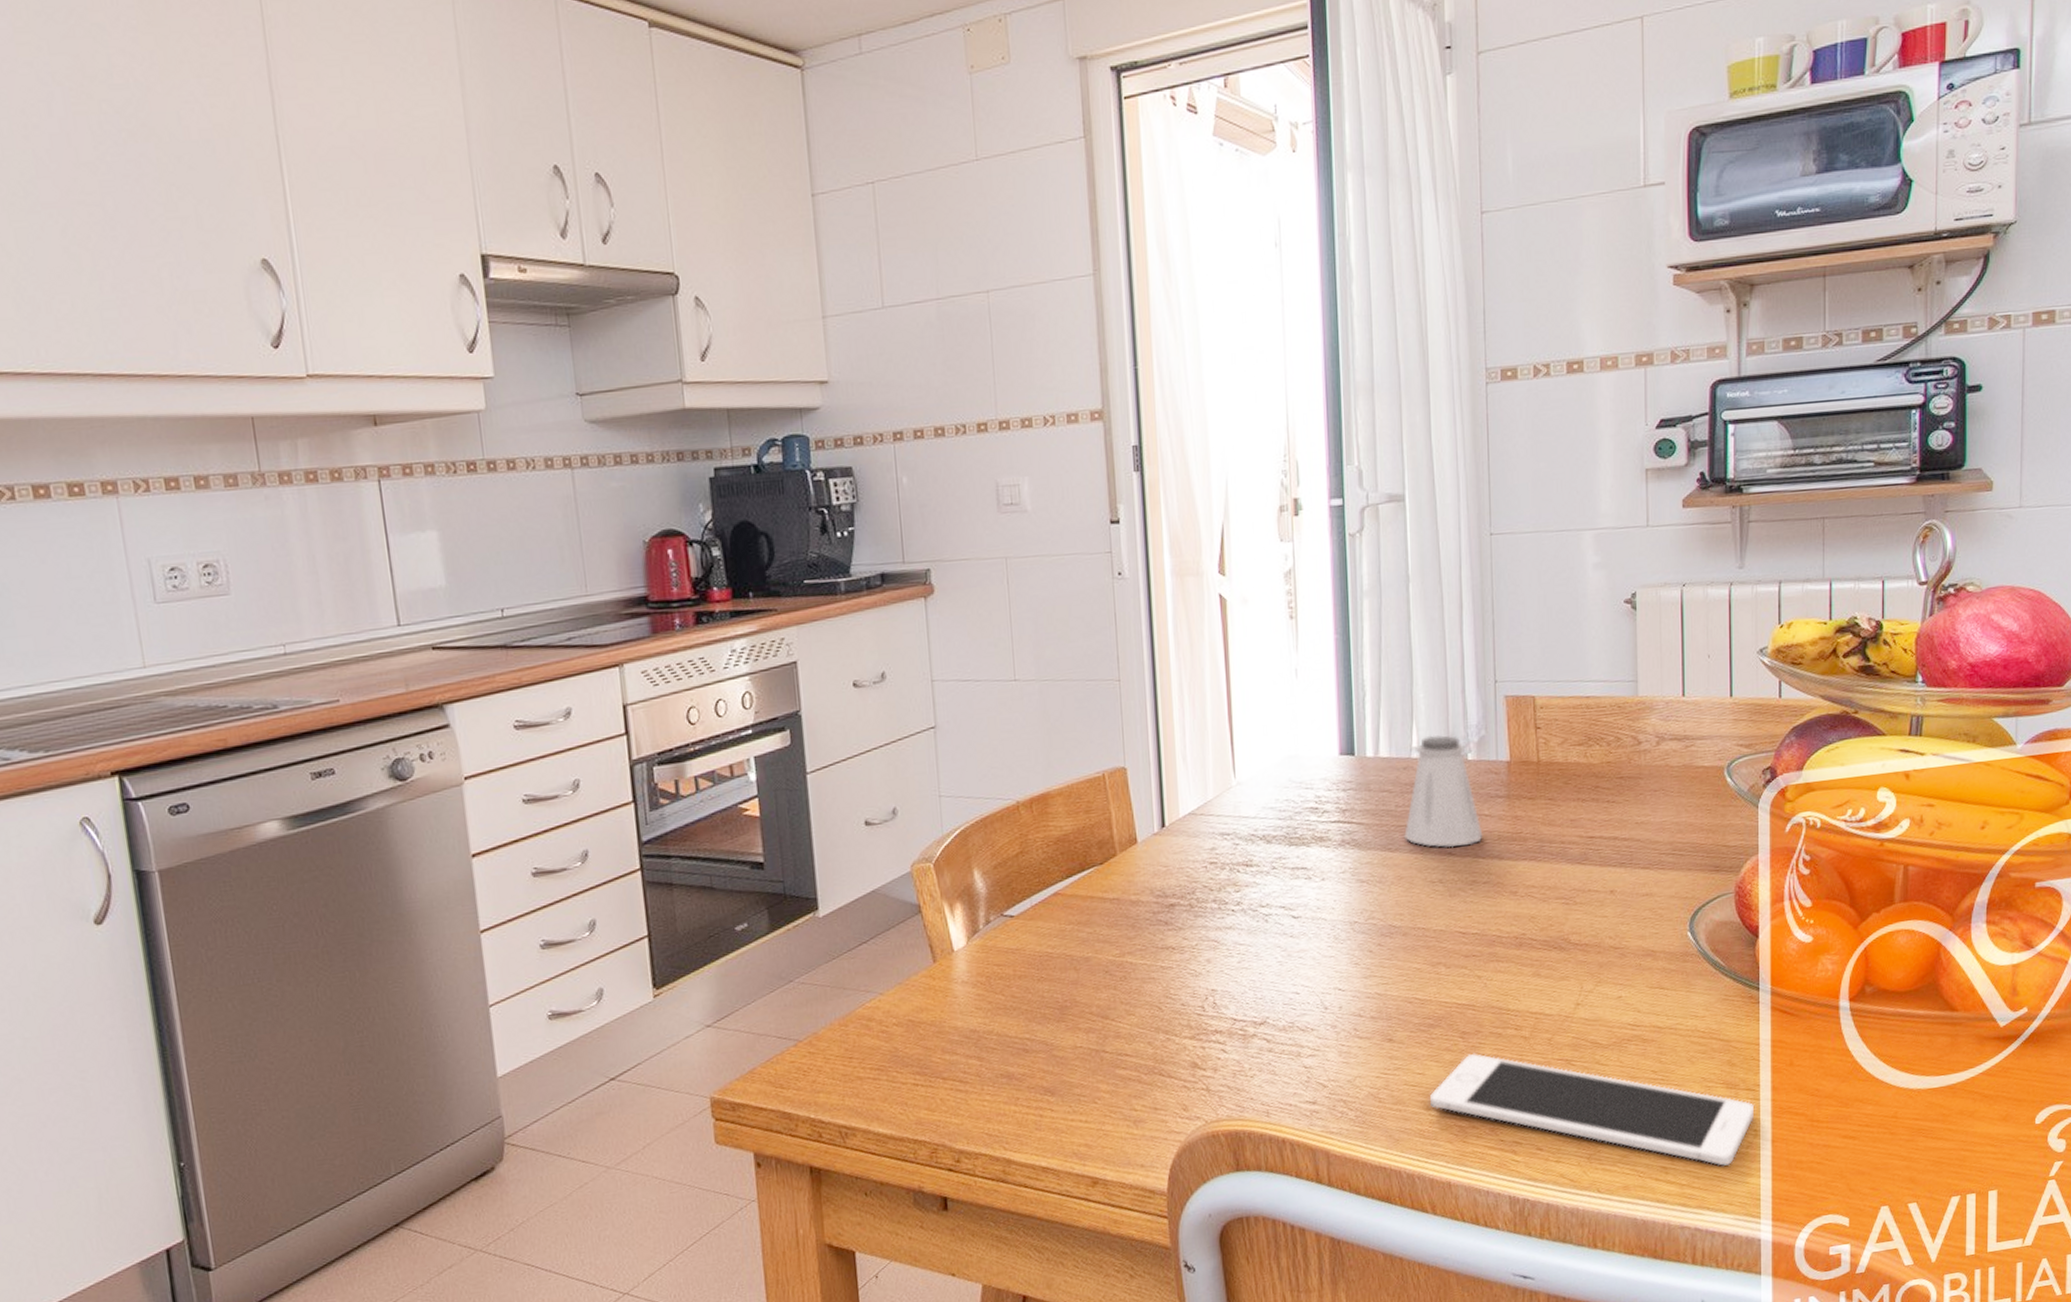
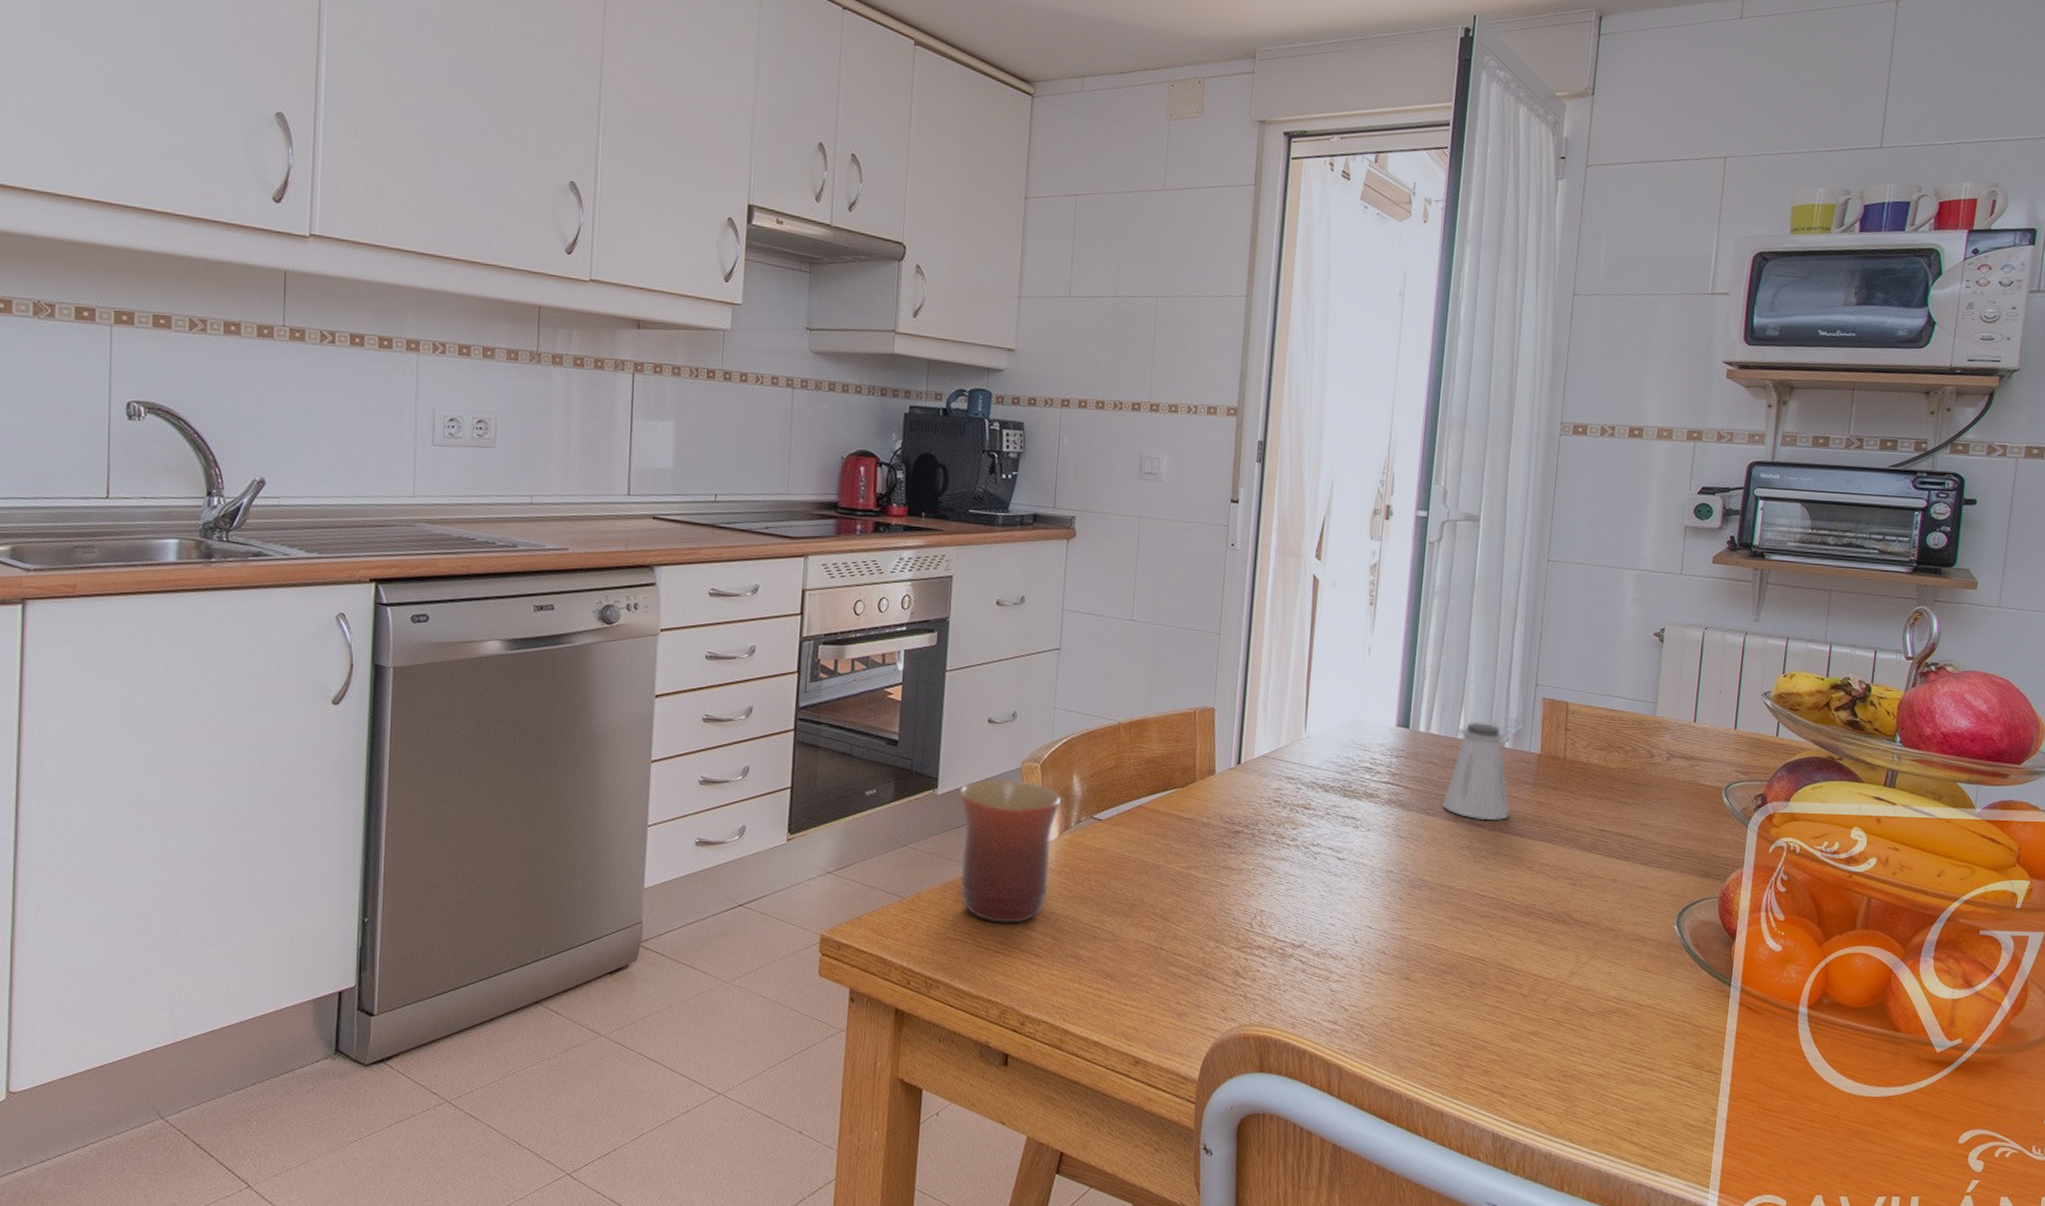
mug: none [844,885,965,1052] -> present [959,779,1061,923]
cell phone: present [1430,1053,1755,1166] -> none [1435,1001,1716,1136]

